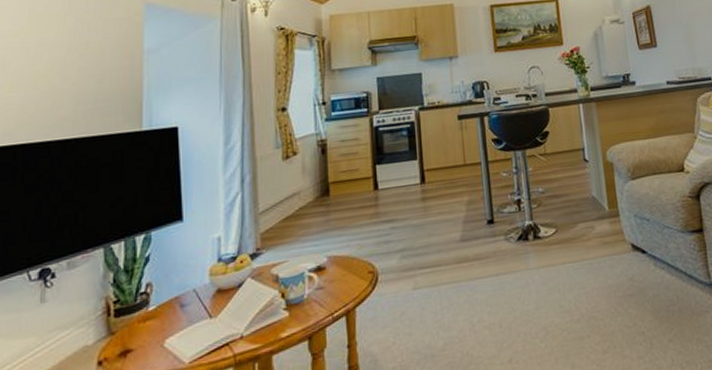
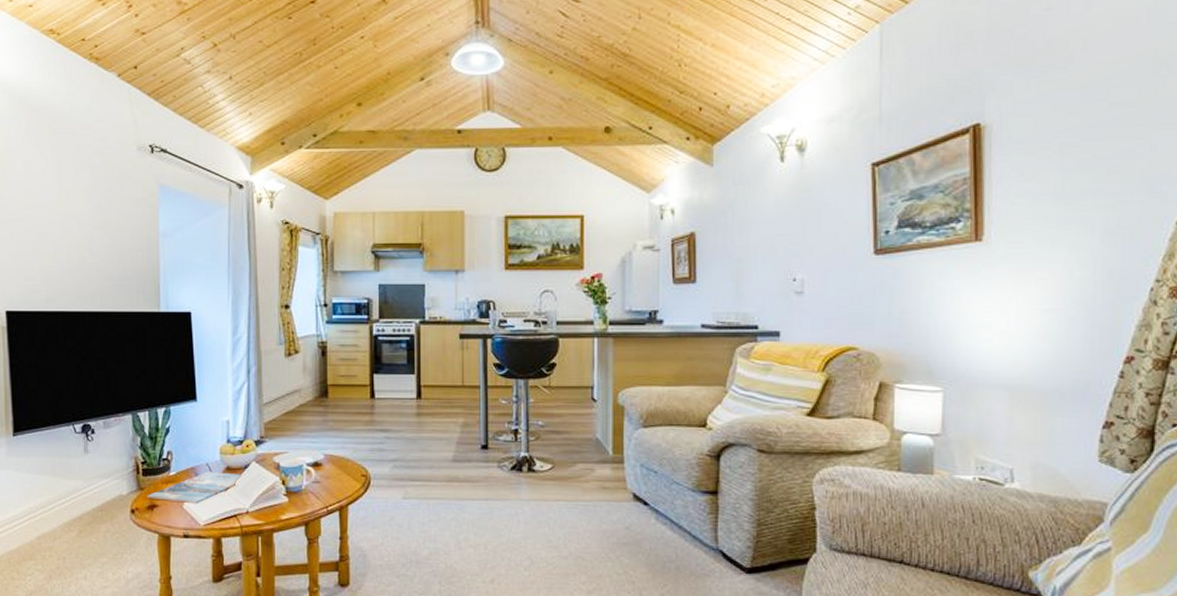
magazine: none [119,294,237,344] -> present [147,471,243,504]

